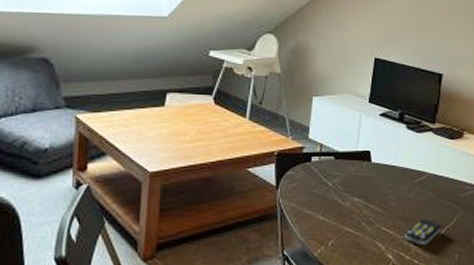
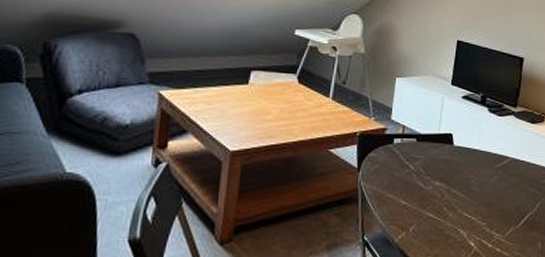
remote control: present [405,219,442,245] -> none [487,205,524,233]

